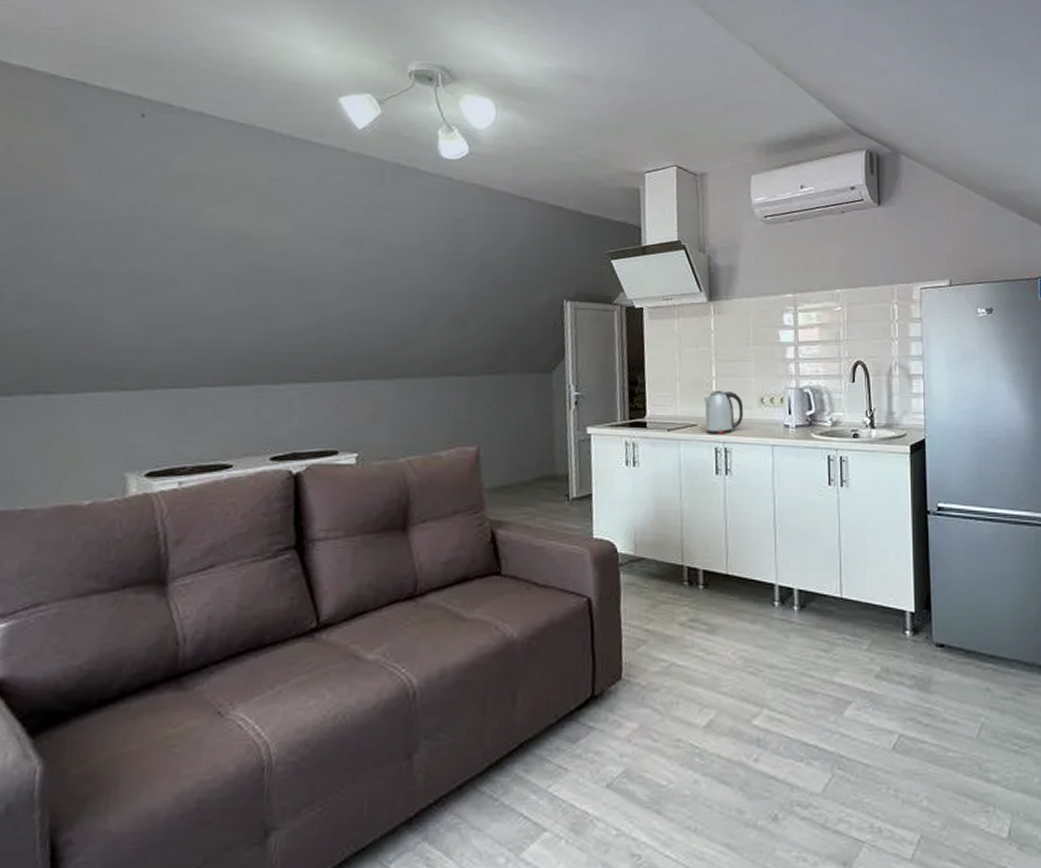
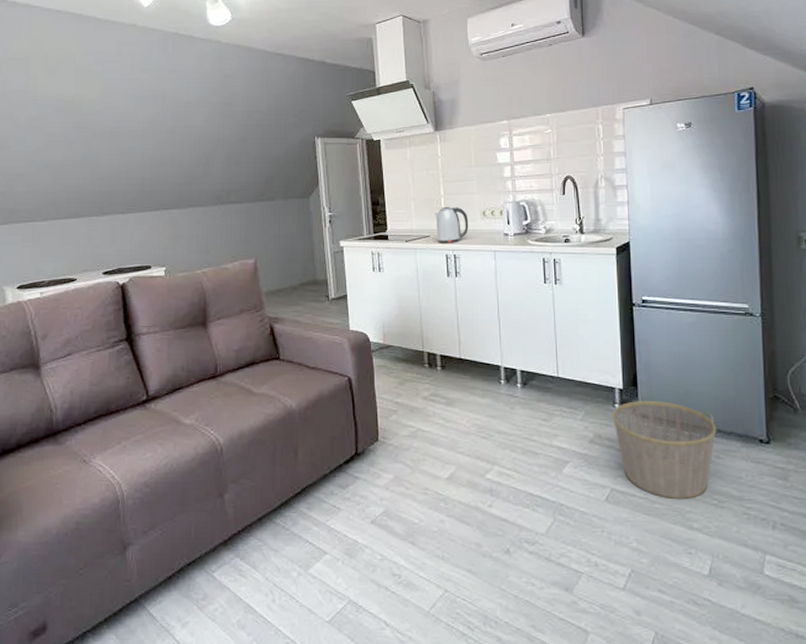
basket: none [902,627,1018,745] -> present [612,401,717,499]

